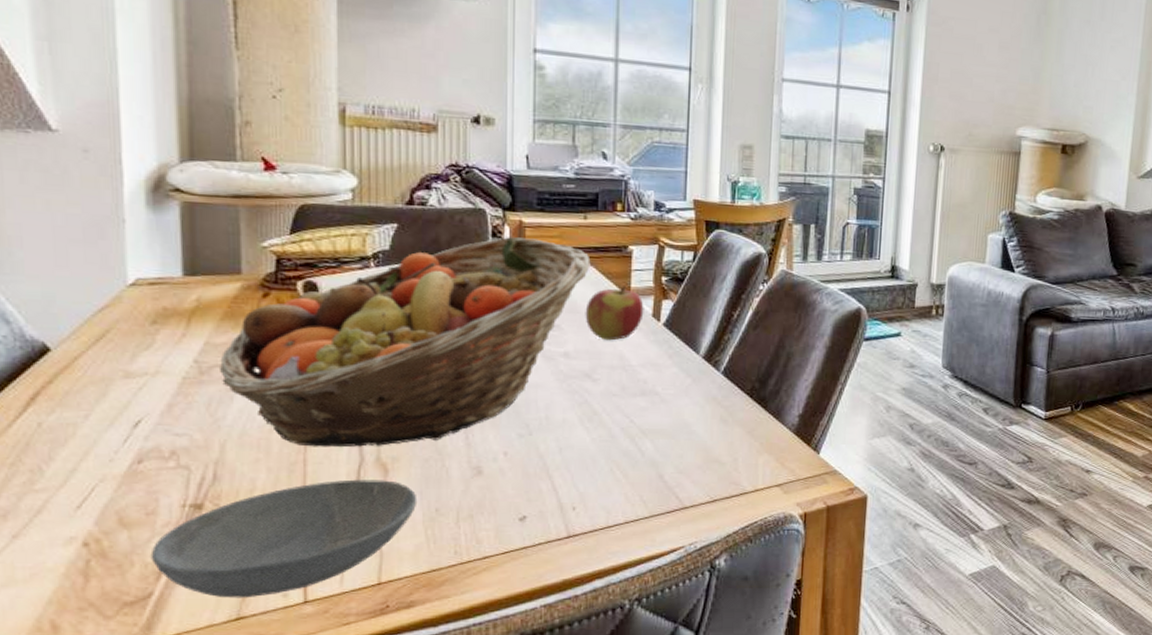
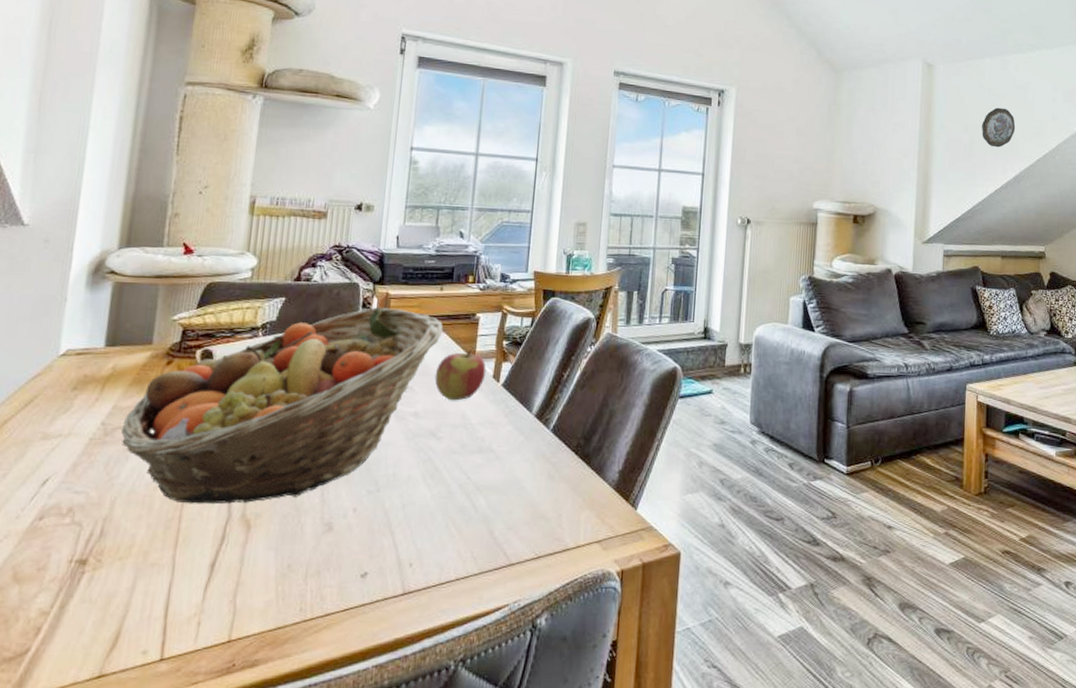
bowl: present [150,479,418,598] -> none [34,535,273,655]

